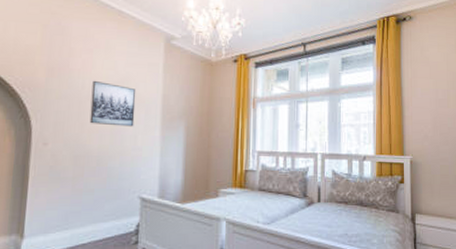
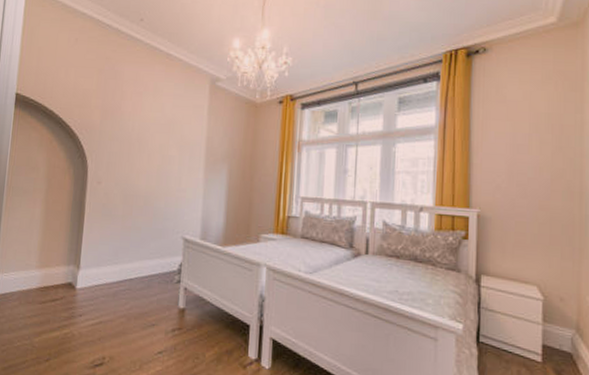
wall art: present [89,80,136,127] -> none [138,122,182,169]

